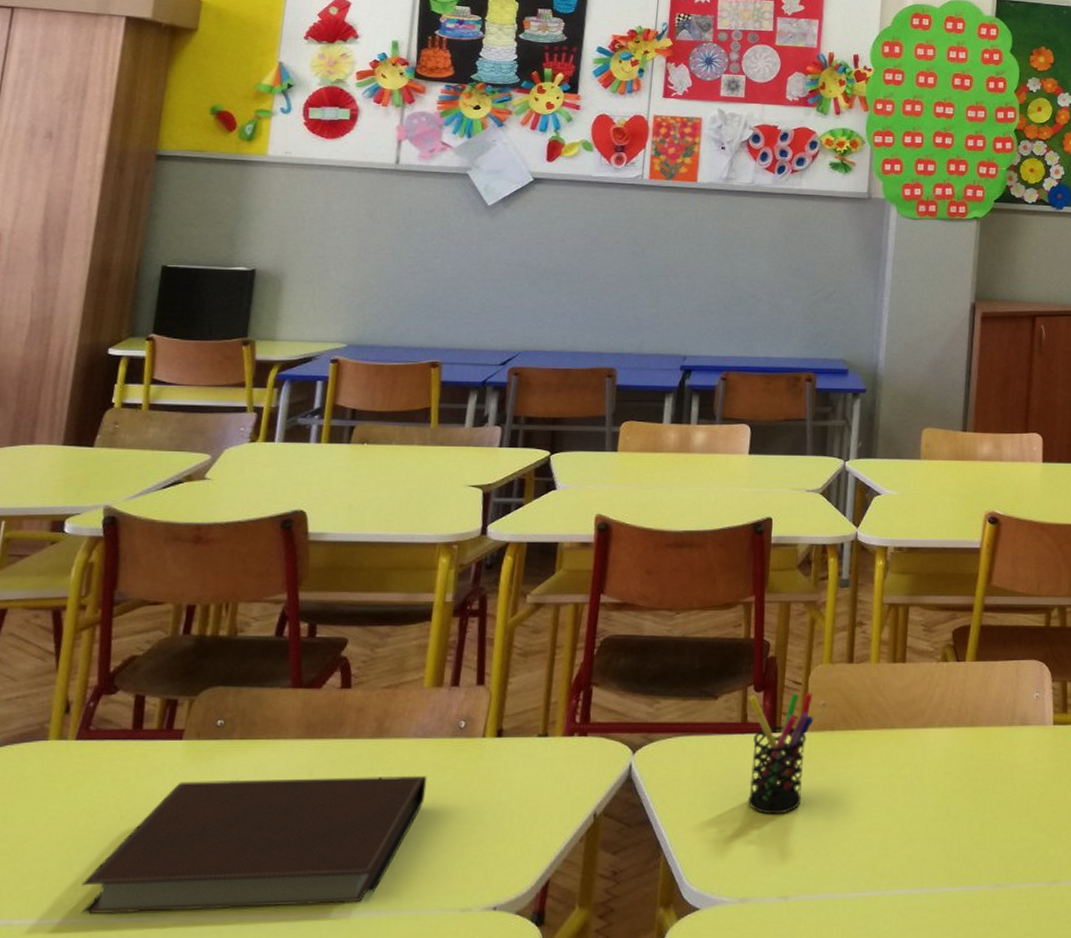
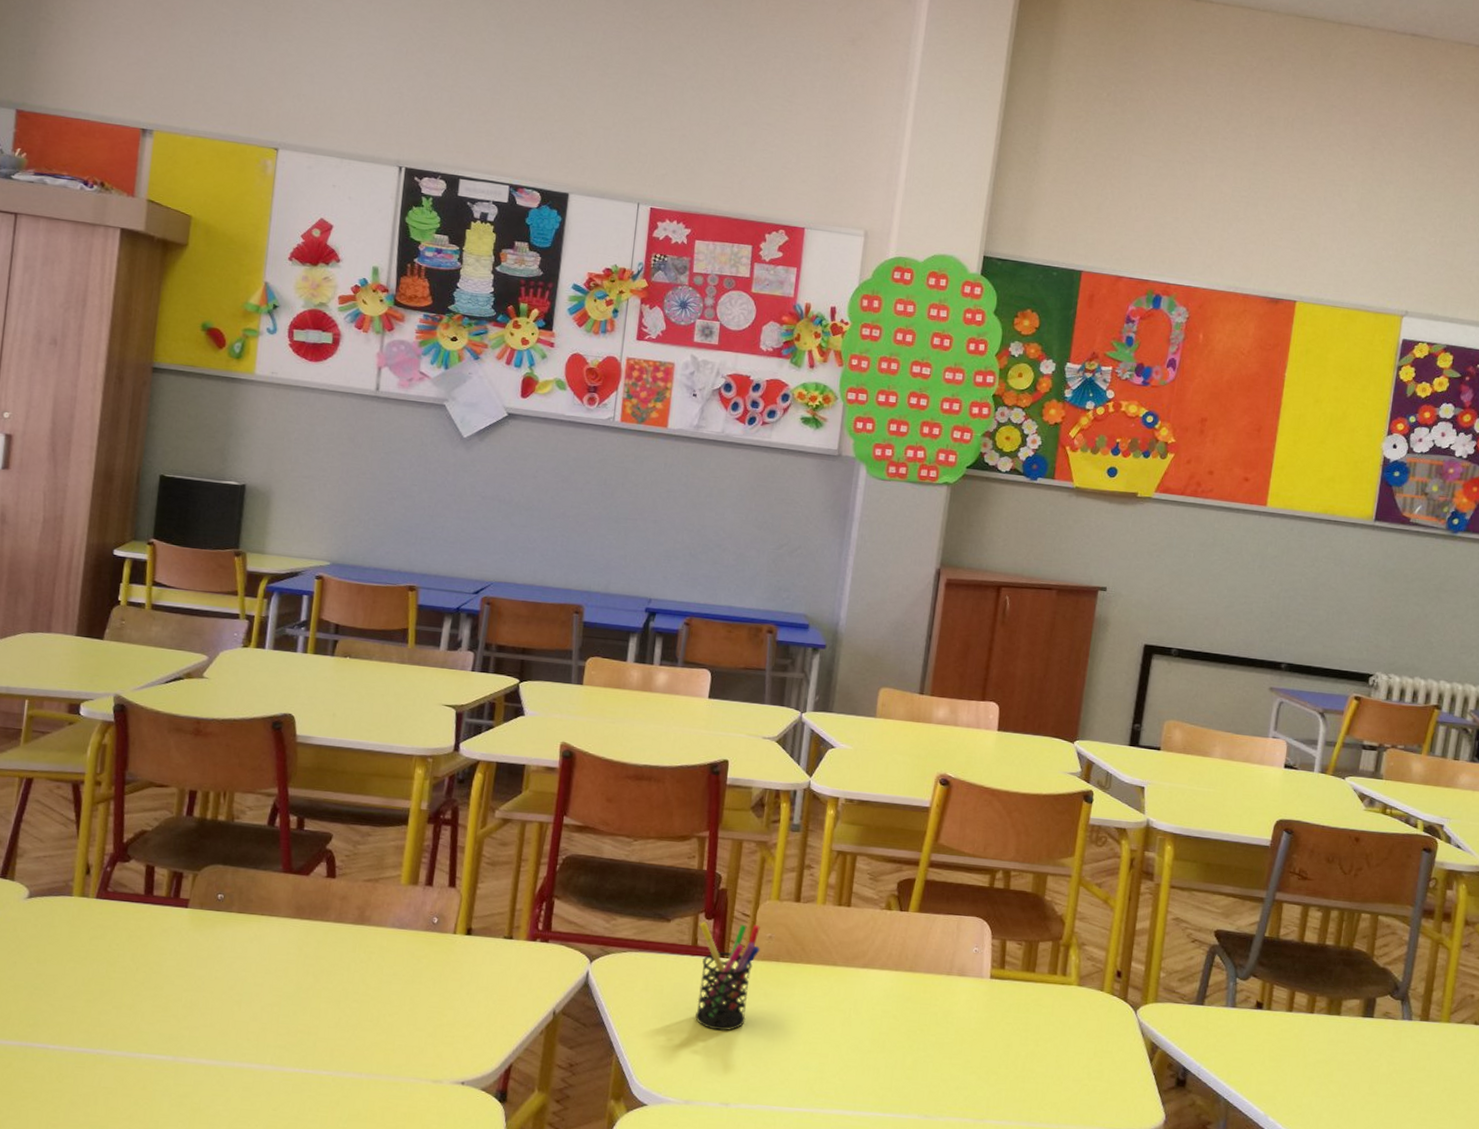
notebook: present [81,775,427,915] -> none [105,944,404,1064]

